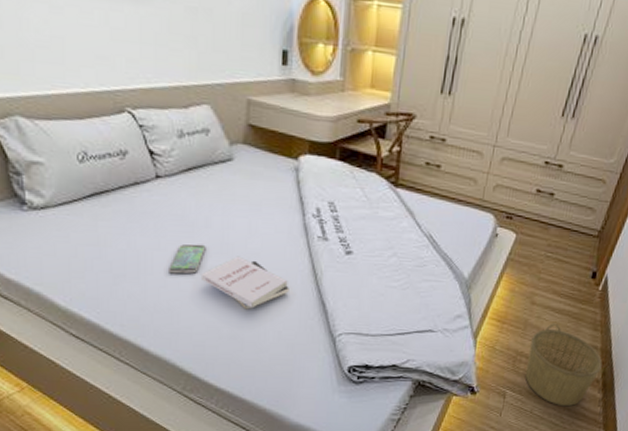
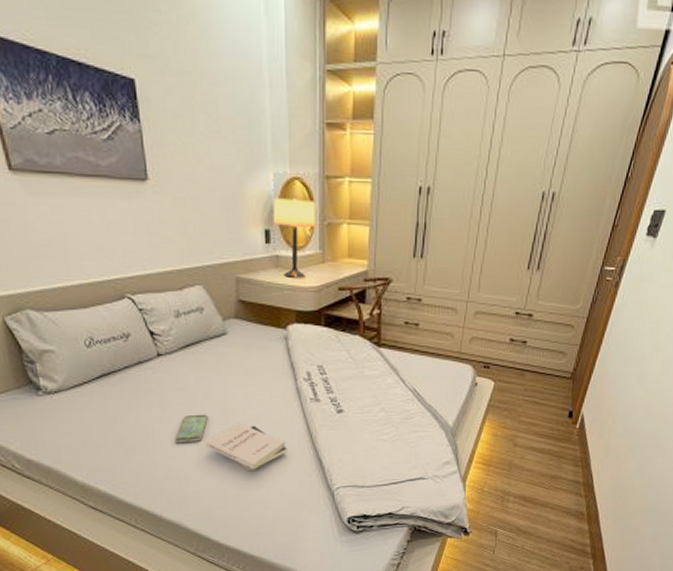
table lamp: none [292,16,340,108] -> present [273,198,316,279]
basket: present [525,323,603,407] -> none [514,462,586,541]

